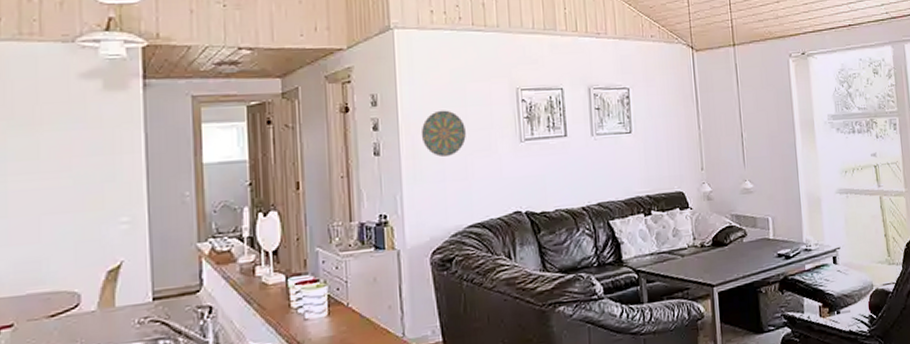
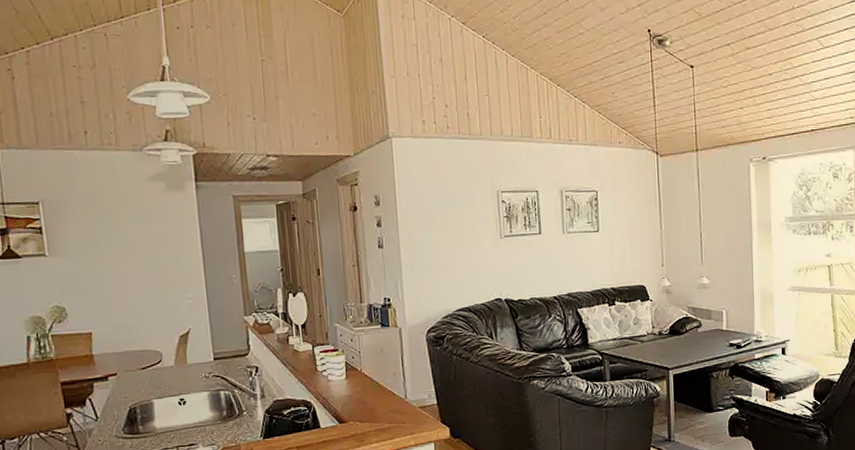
decorative plate: present [421,110,466,158] -> none [416,209,454,251]

